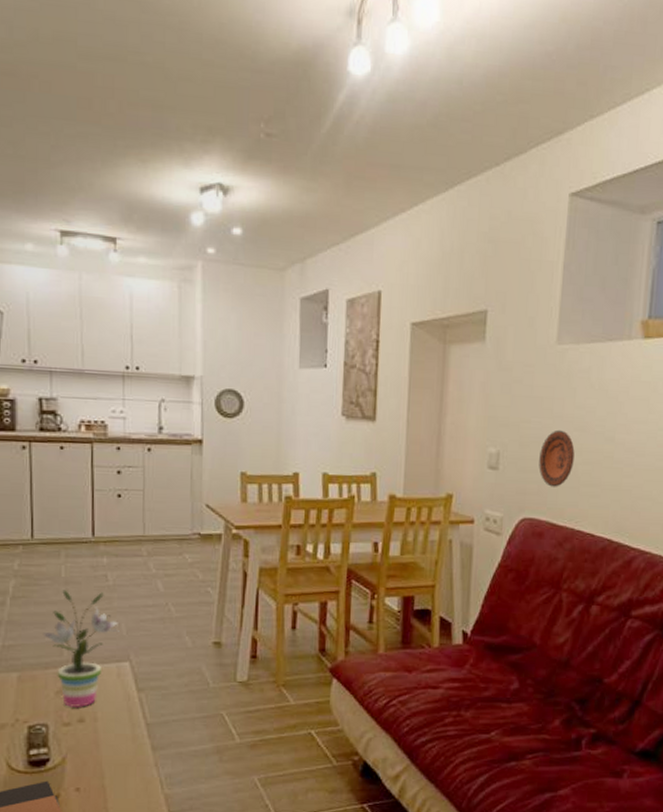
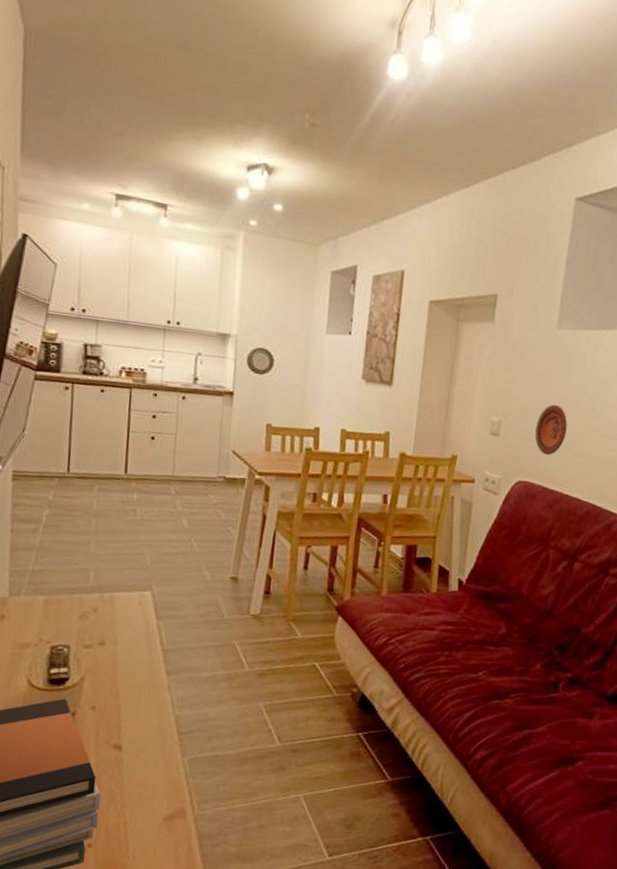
potted plant: present [42,589,120,708] -> none [71,521,145,632]

